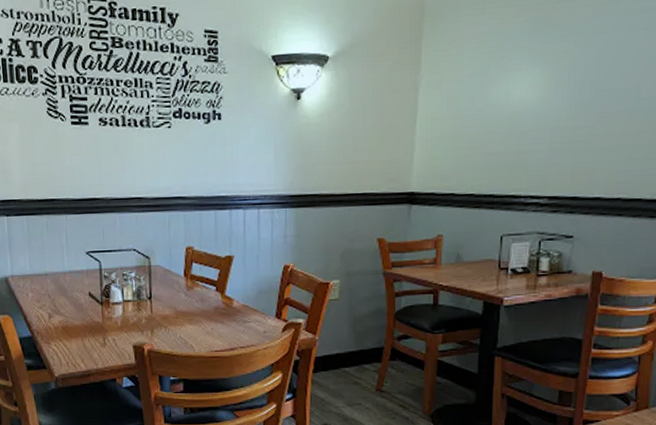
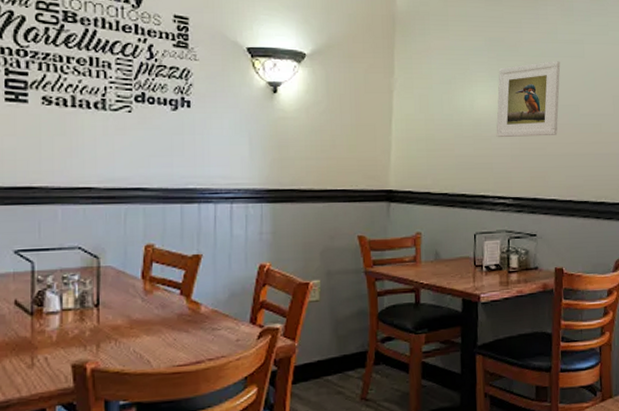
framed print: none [533,37,621,132] -> present [496,61,561,138]

